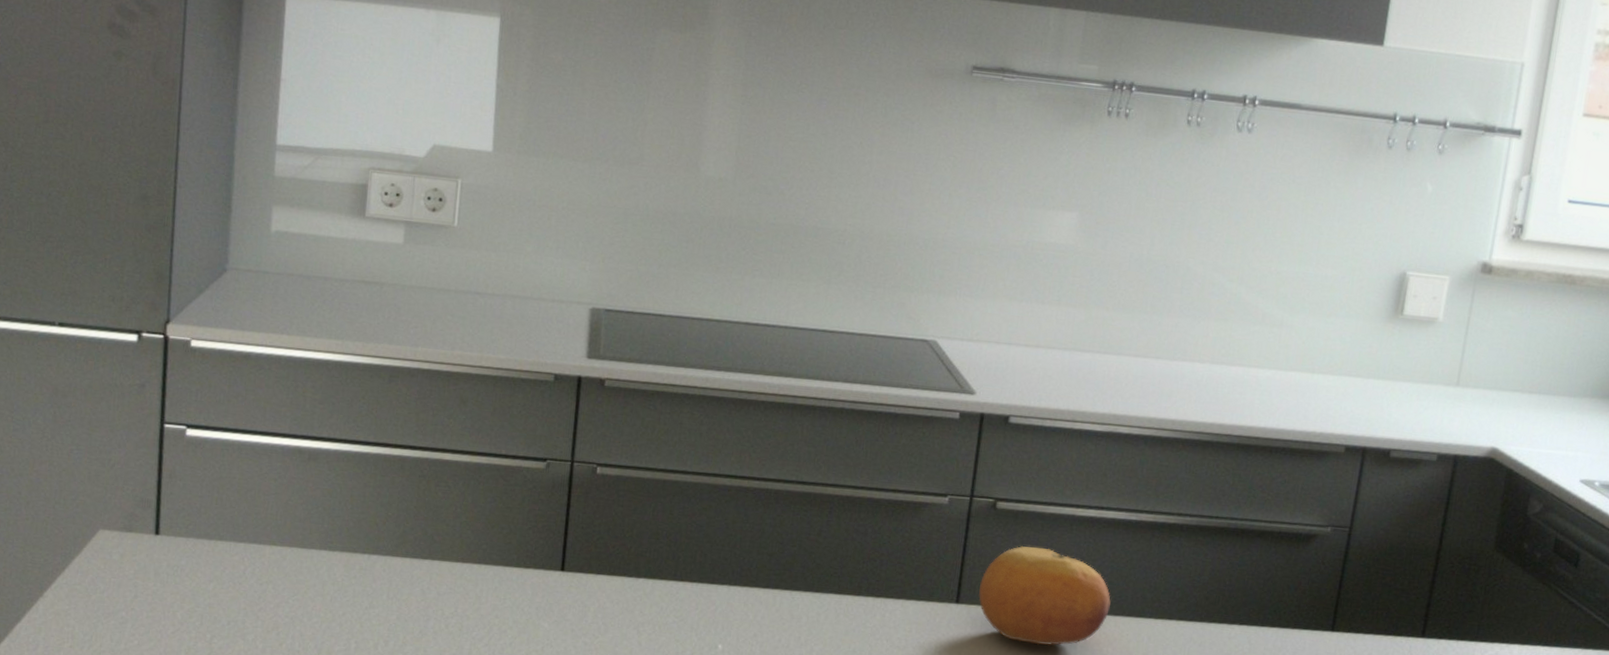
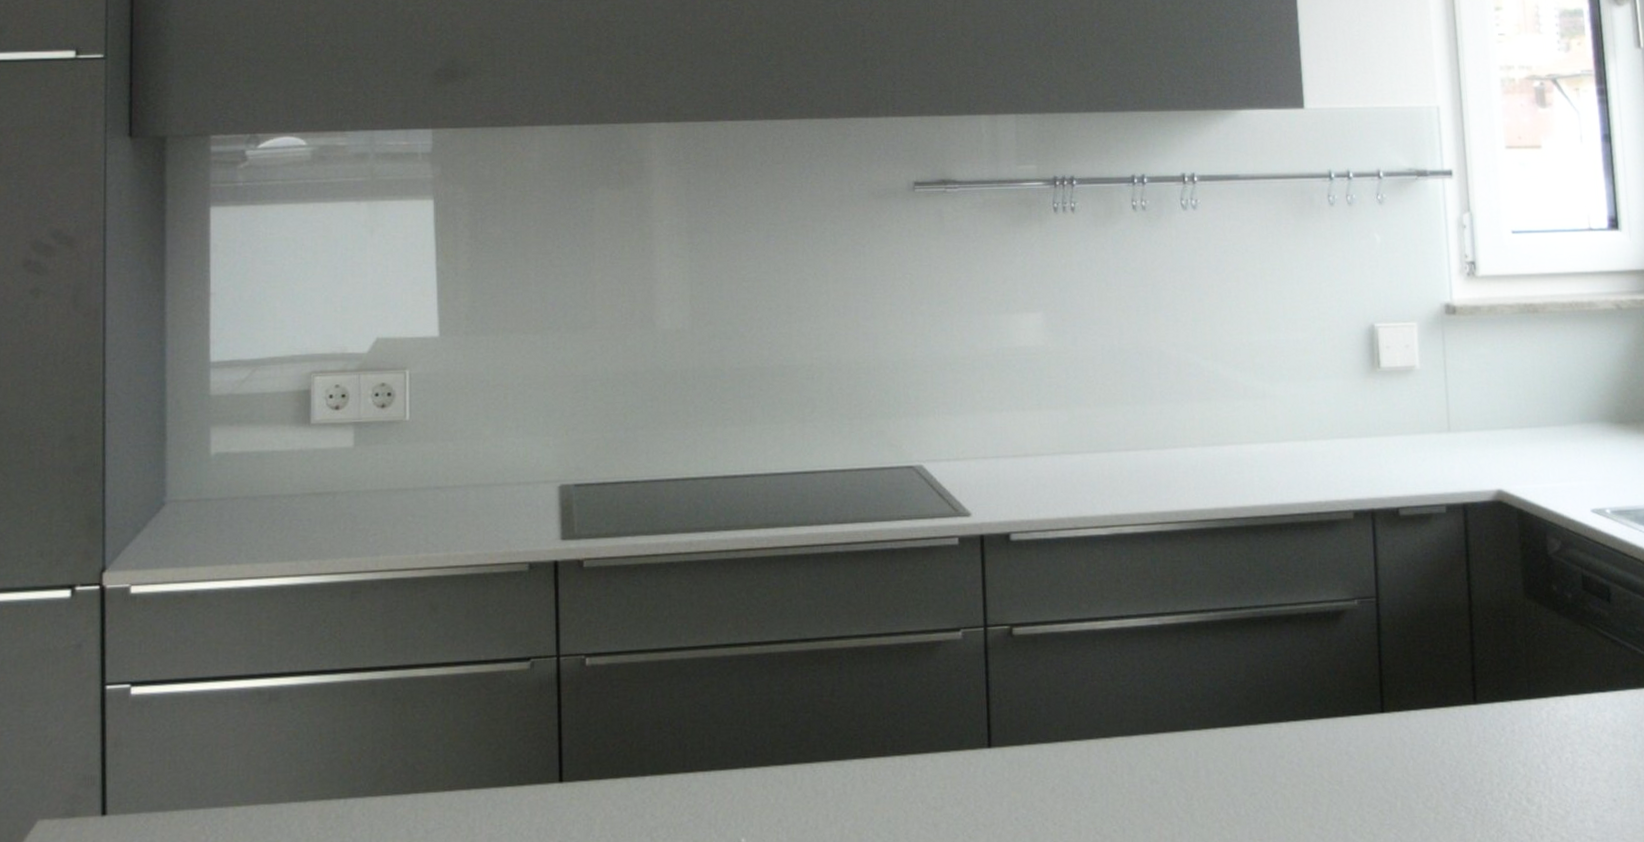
fruit: present [979,546,1111,646] -> none [1010,670,1150,780]

